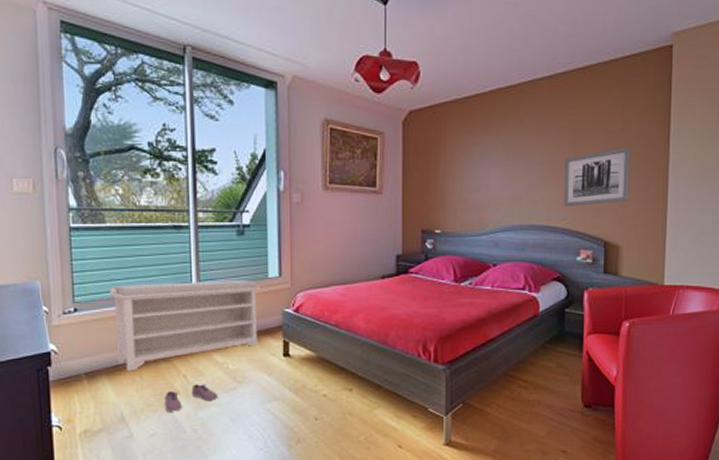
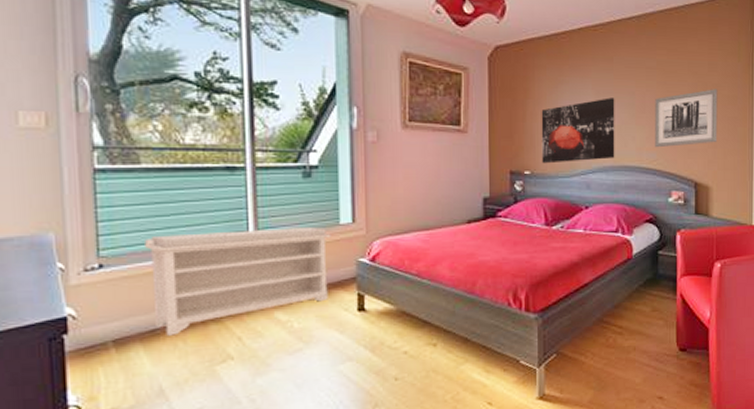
shoe: present [164,384,217,412] -> none [214,346,279,381]
wall art: none [452,158,525,223] -> present [541,97,615,164]

